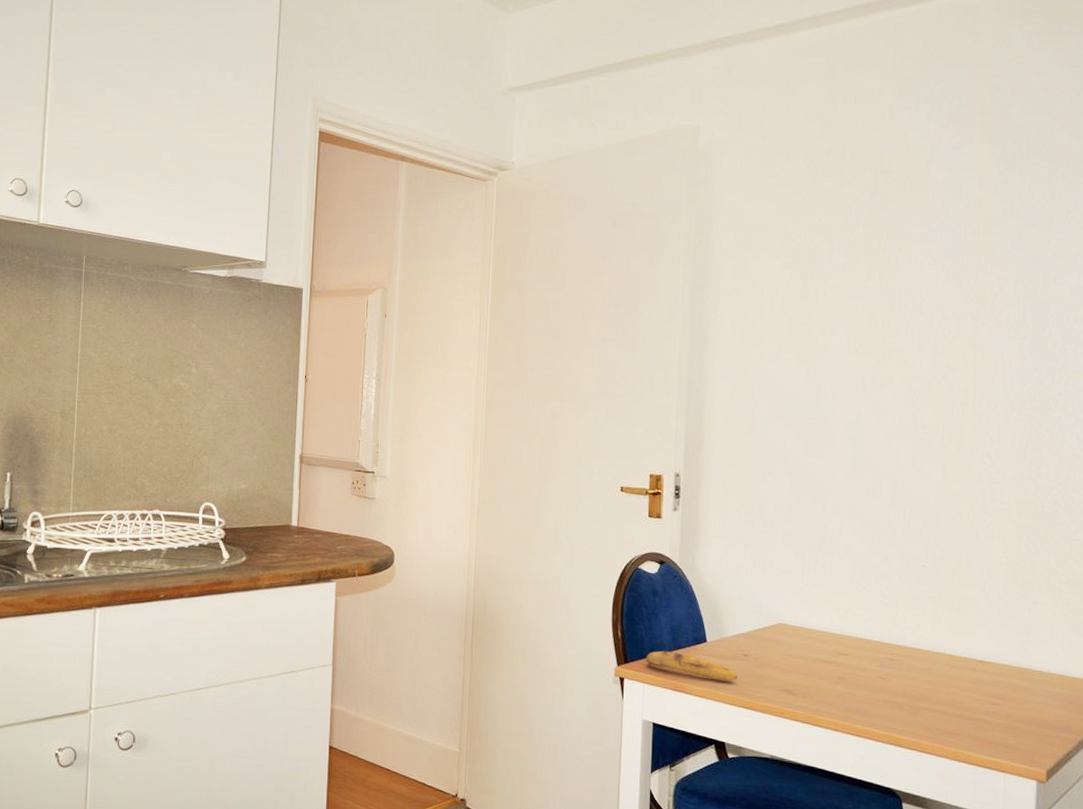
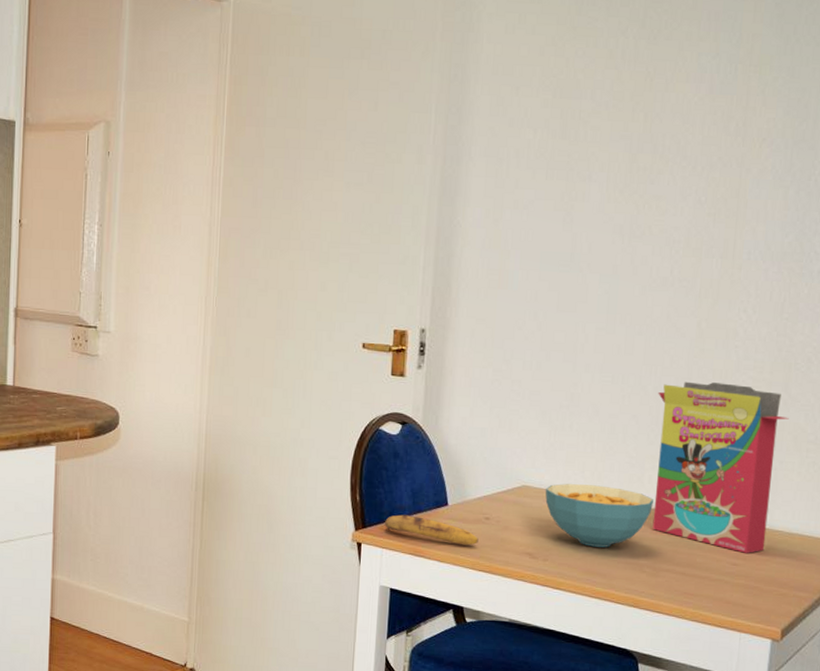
cereal bowl: none [801,622,910,685] -> present [545,484,655,548]
cereal box: none [907,523,1040,693] -> present [652,381,789,553]

